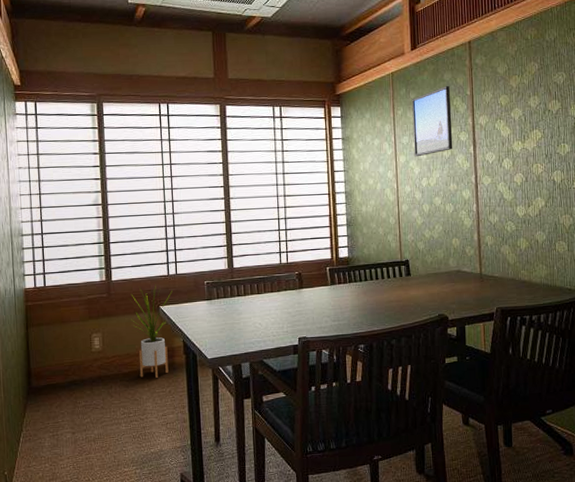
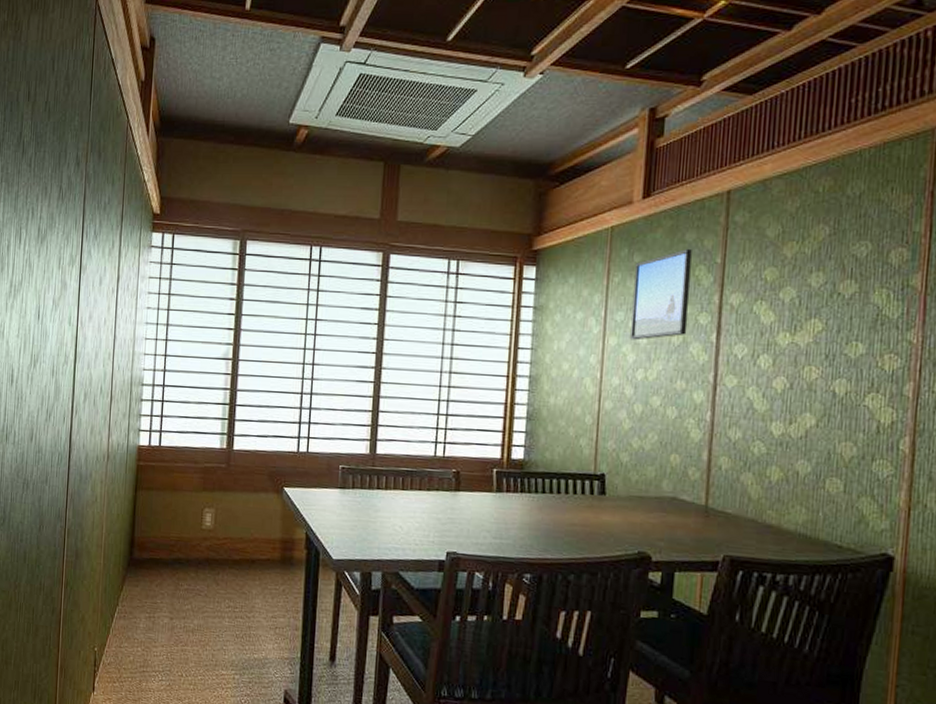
house plant: present [129,284,172,378] -> none [249,460,300,572]

